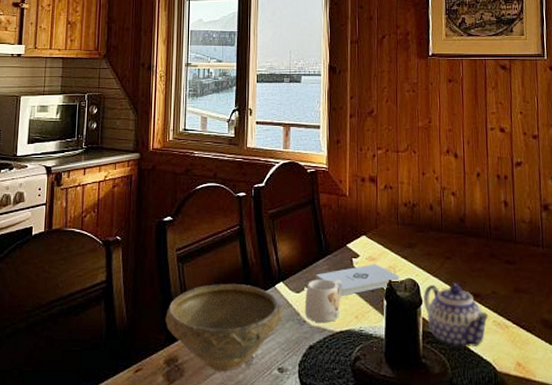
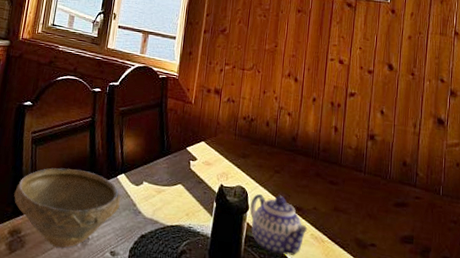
mug: present [304,279,343,323] -> none [140,175,178,216]
notepad: present [316,263,400,296] -> none [155,168,231,194]

